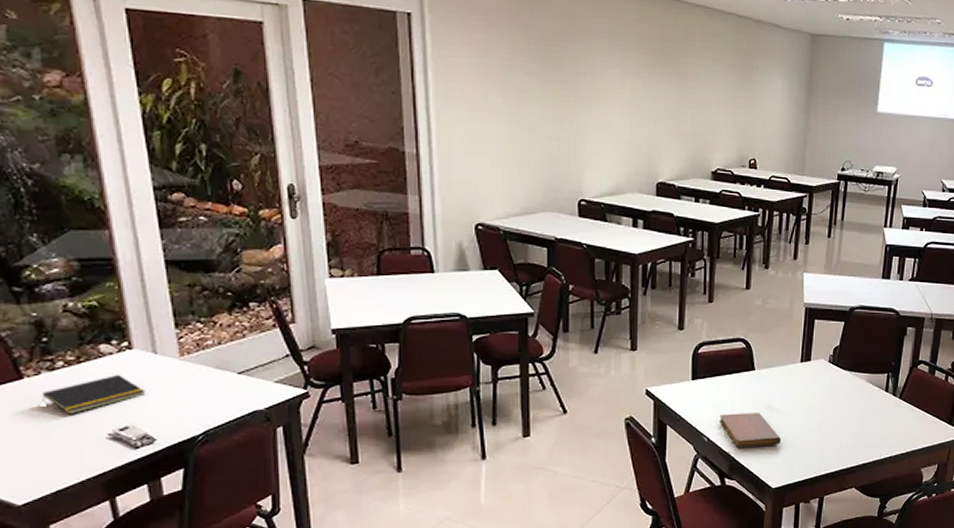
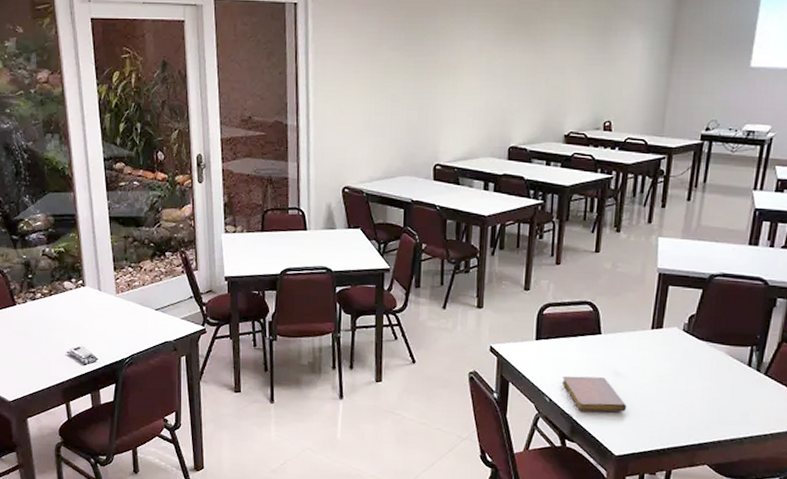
notepad: present [41,374,146,414] -> none [27,305,93,335]

